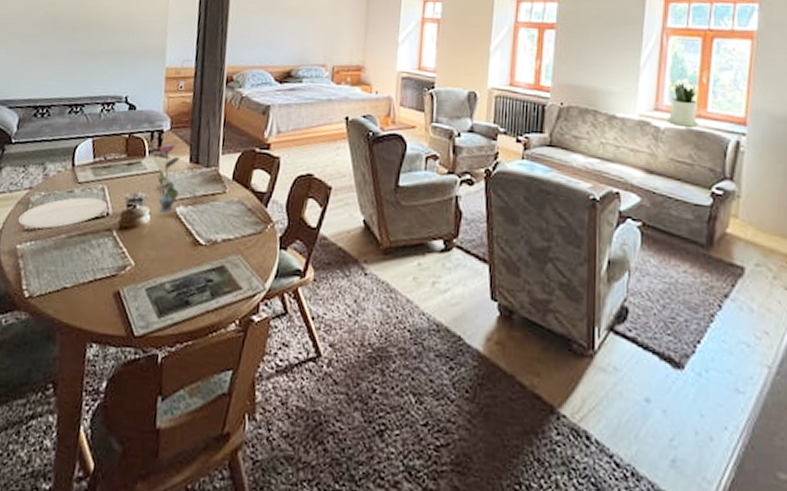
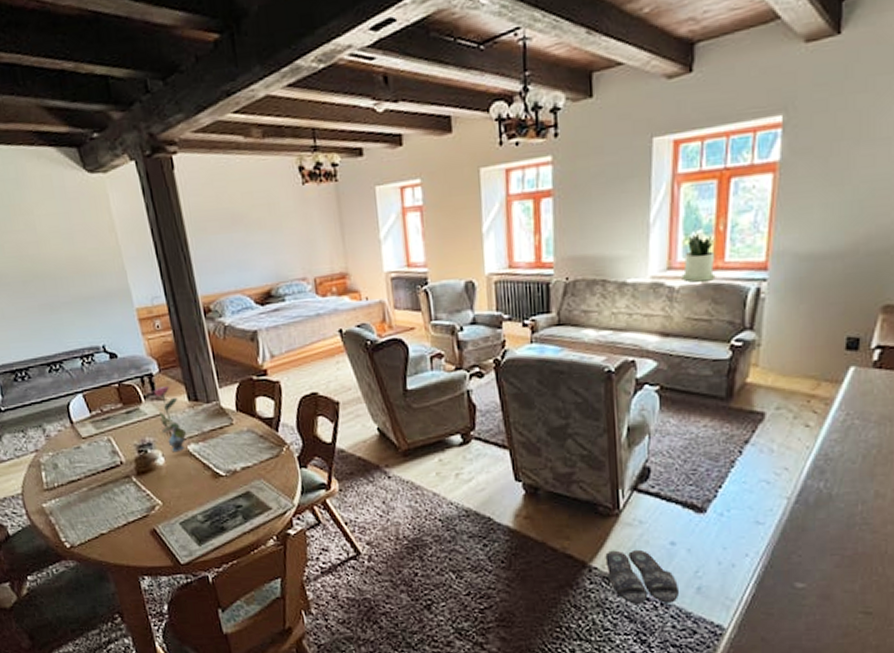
plate: present [18,197,108,229] -> none [34,449,119,487]
slippers: none [575,399,651,475] -> present [605,550,679,604]

